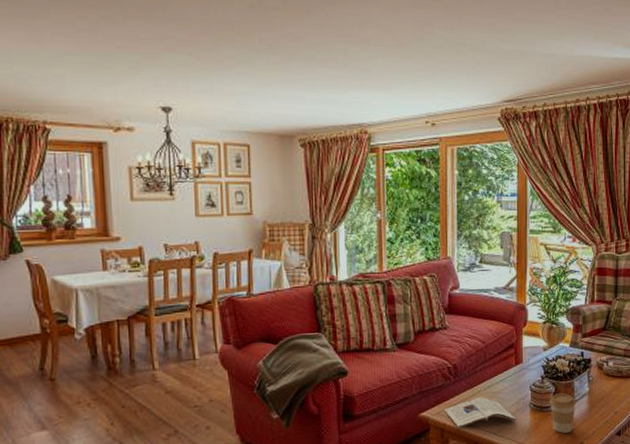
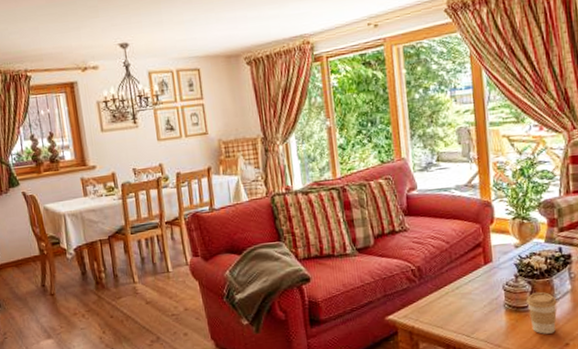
magazine: present [443,397,517,428] -> none [410,299,491,331]

